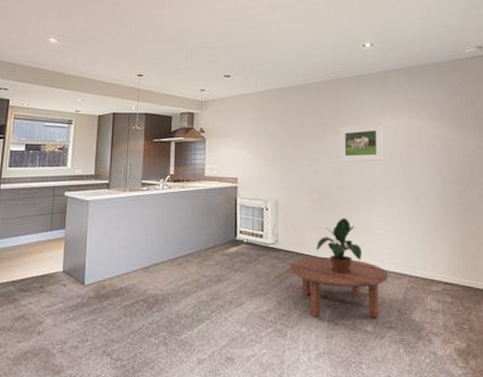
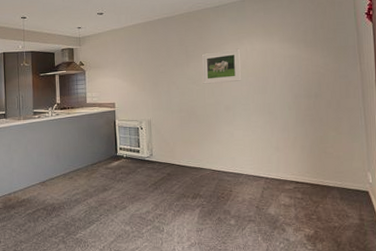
coffee table: present [290,257,388,318] -> none [163,166,247,215]
potted plant: present [316,217,363,275] -> none [185,132,225,180]

